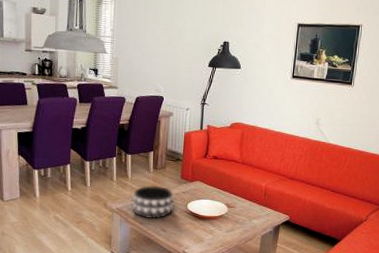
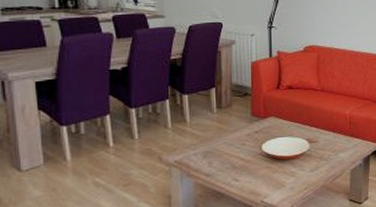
decorative bowl: present [131,185,175,219] -> none [192,127,247,169]

